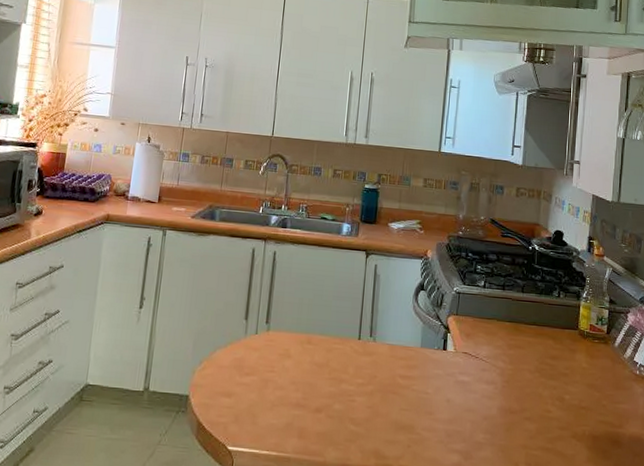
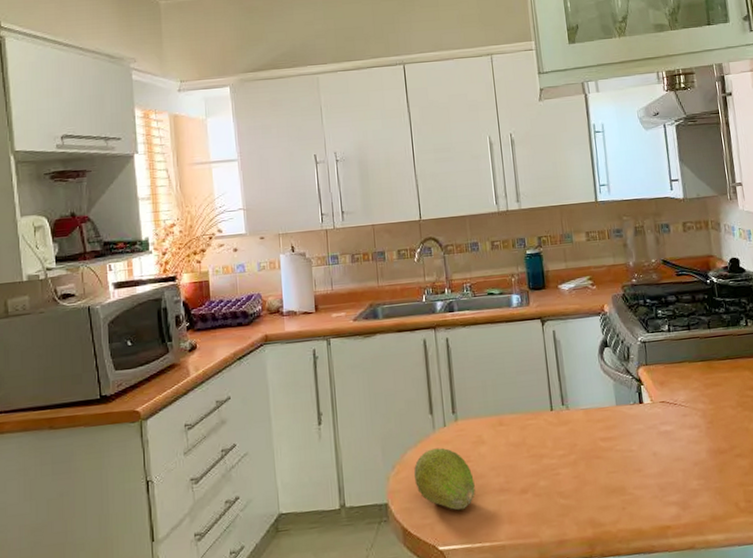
fruit: none [218,352,274,416] -> present [413,447,475,511]

